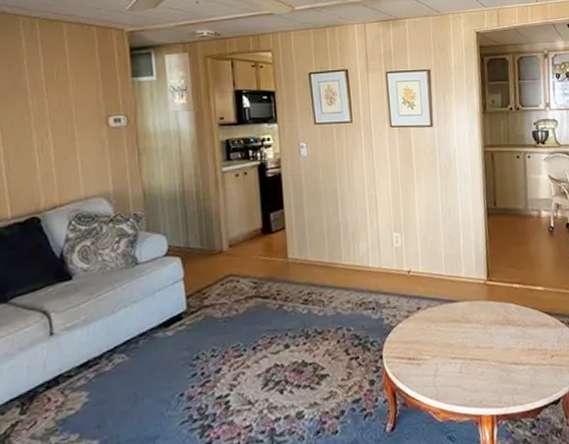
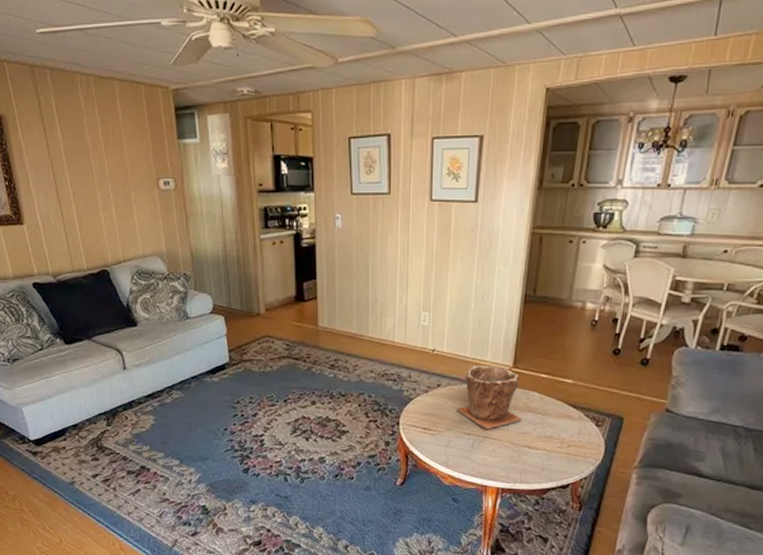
plant pot: none [440,281,505,351] -> present [457,365,523,430]

